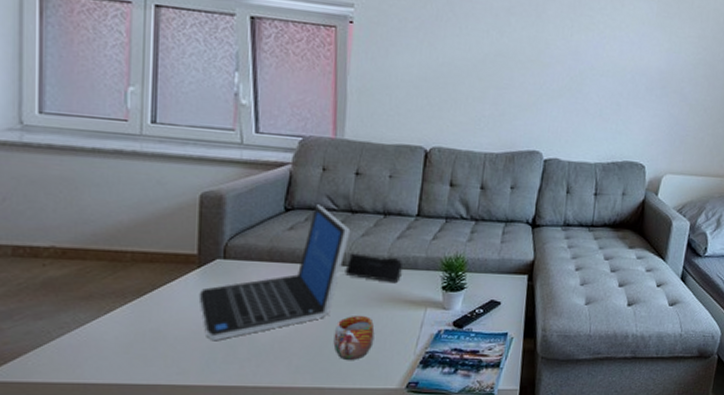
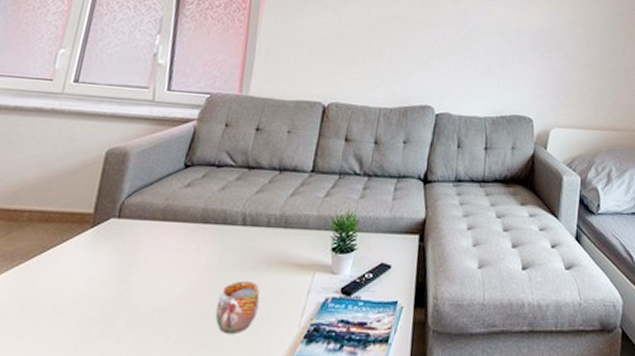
laptop: present [198,204,351,342] -> none [86,160,246,311]
speaker: present [344,253,402,284] -> none [235,211,294,245]

